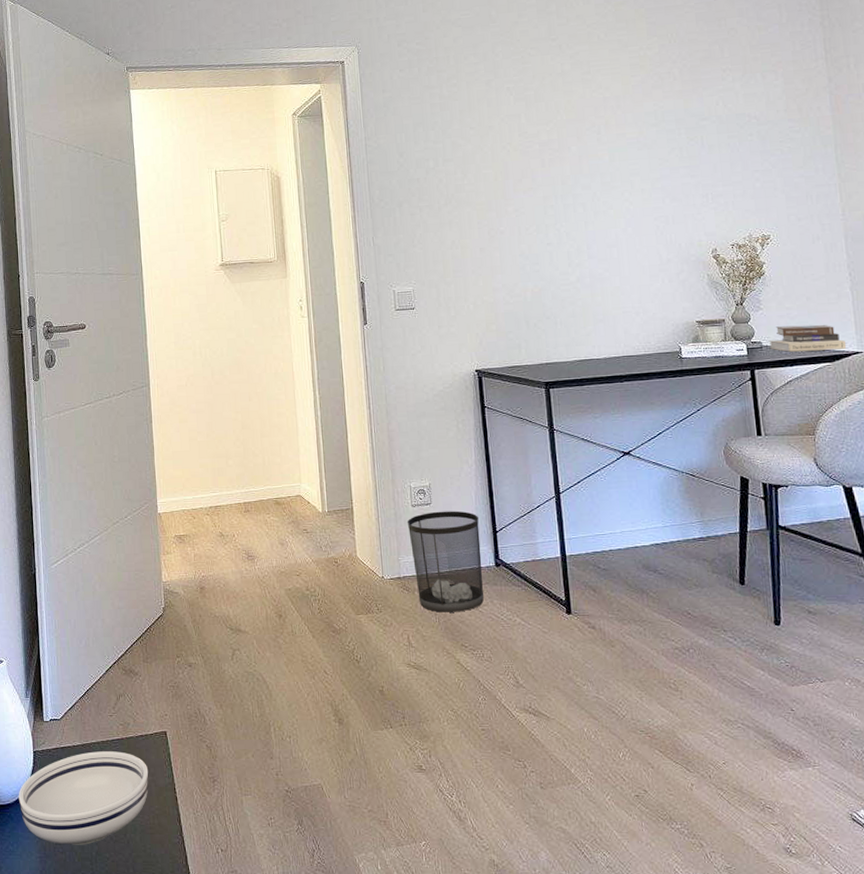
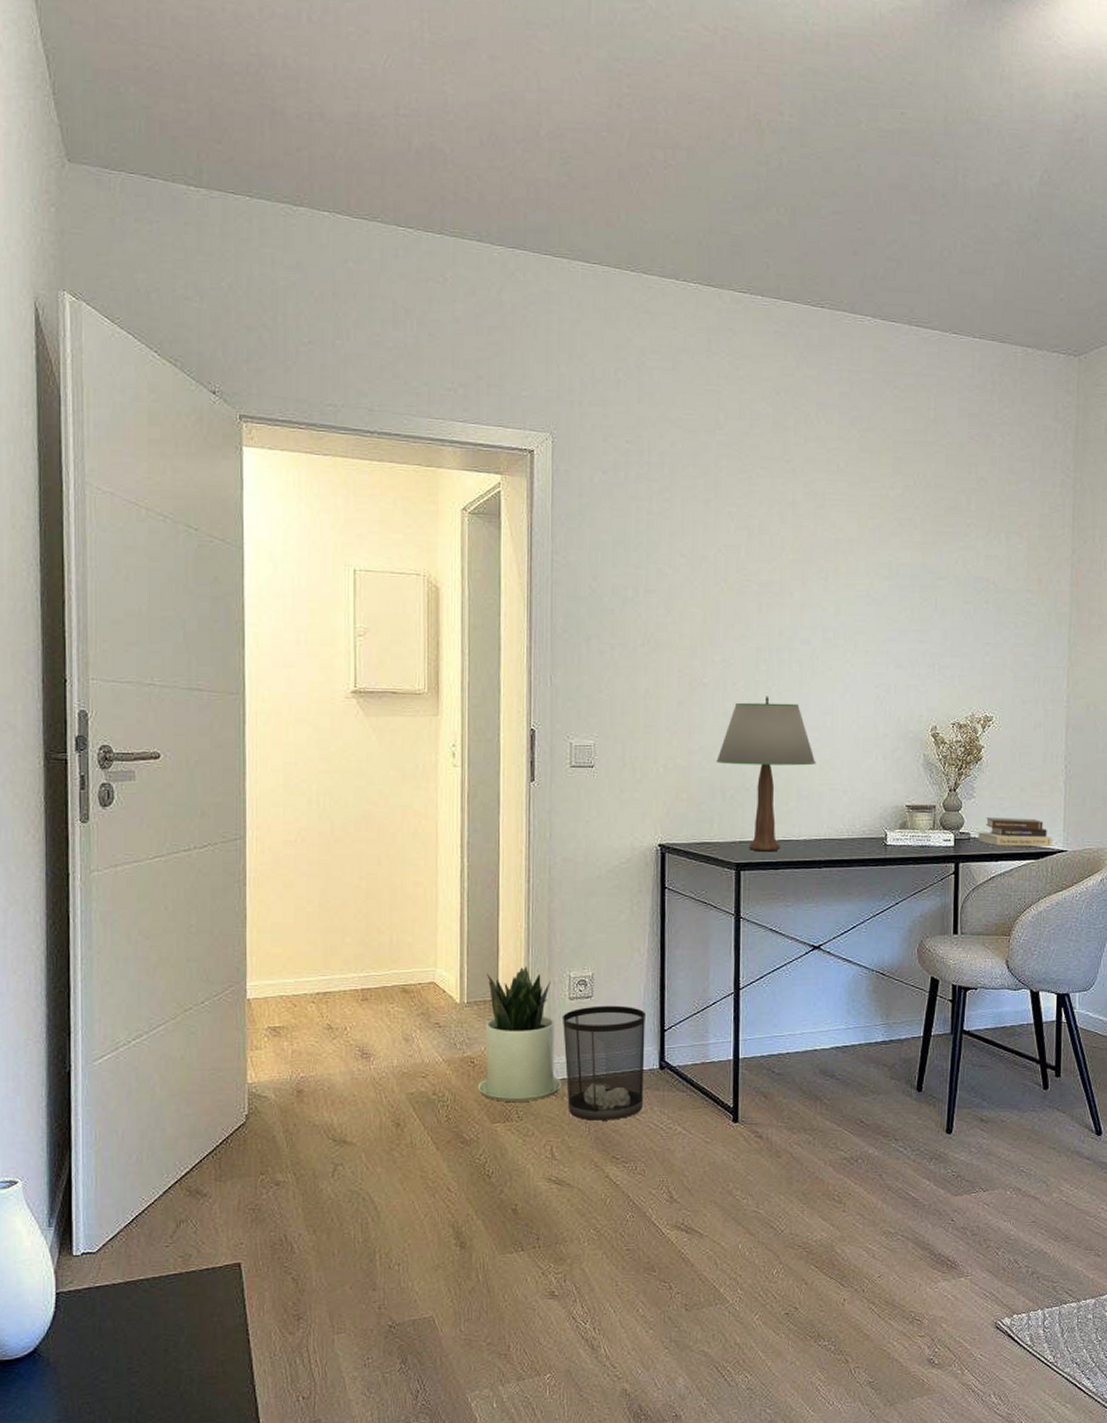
bowl: present [18,751,149,845] -> none [31,1289,214,1404]
planter: none [342,479,412,596] -> present [477,966,562,1102]
table lamp: none [518,236,608,371] -> present [716,696,816,852]

